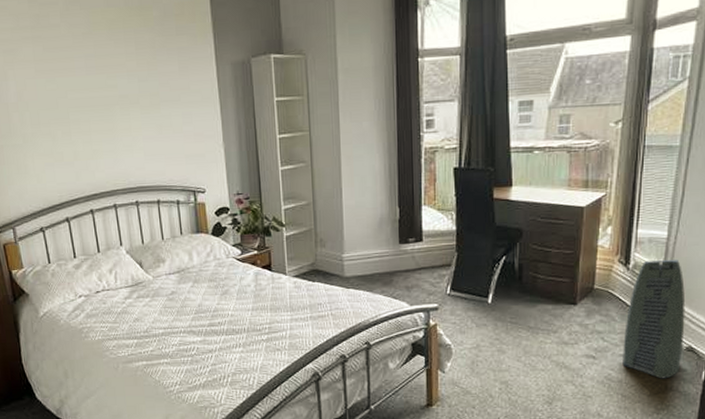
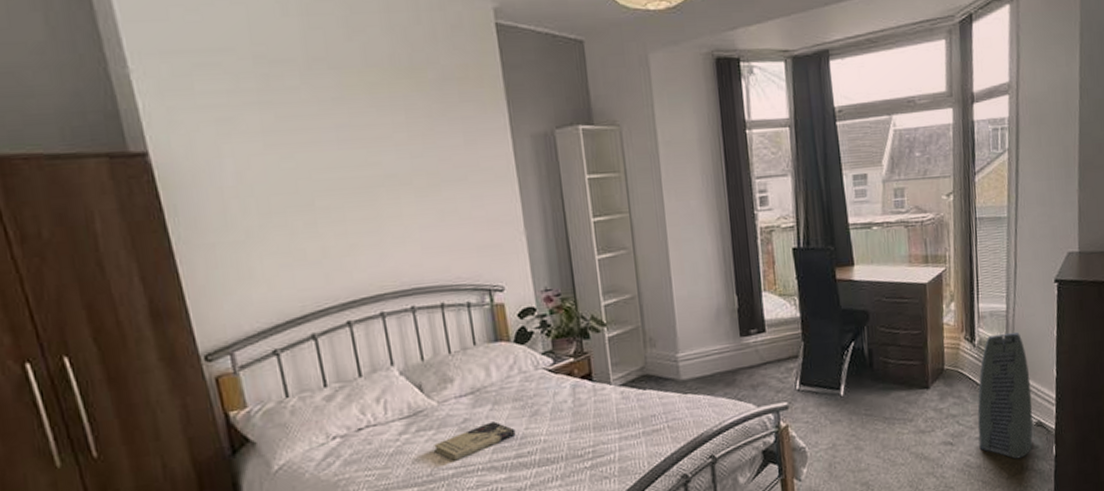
book: none [149,296,210,323] -> present [434,421,516,461]

